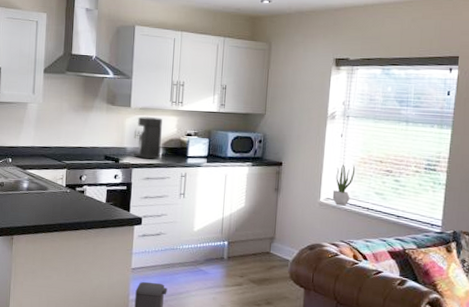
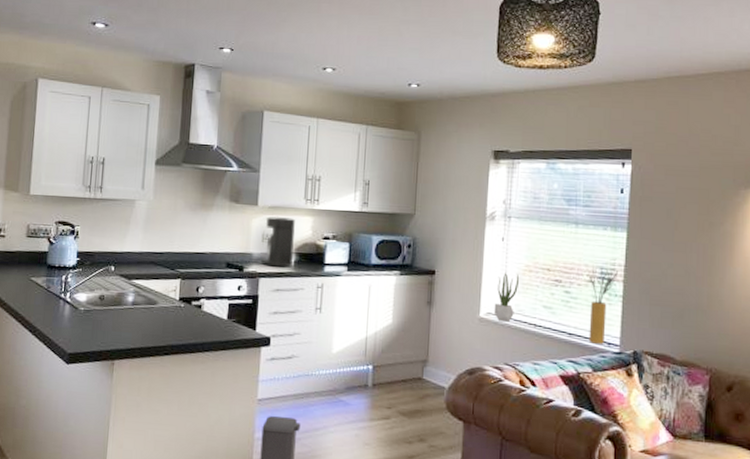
vase: none [414,160,442,226] -> present [588,268,618,345]

